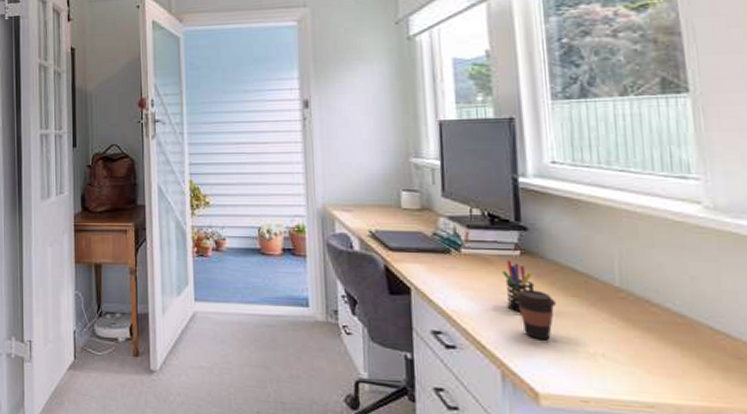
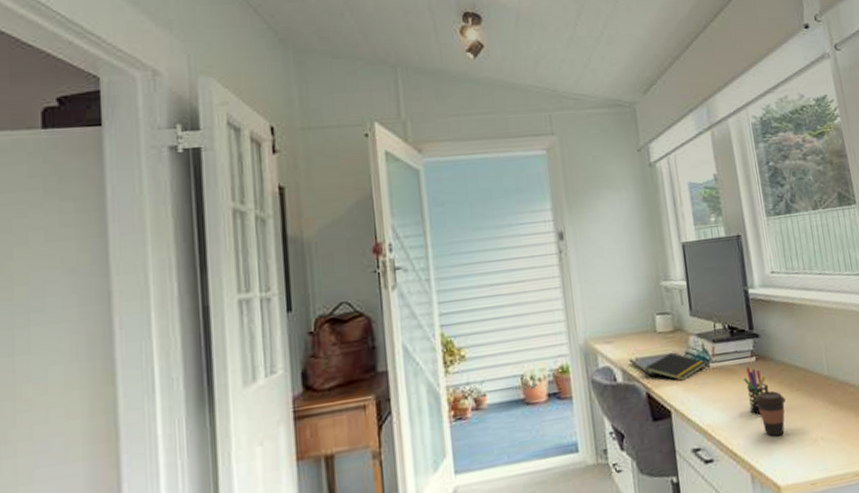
notepad: none [385,230,457,261] -> present [645,352,707,381]

